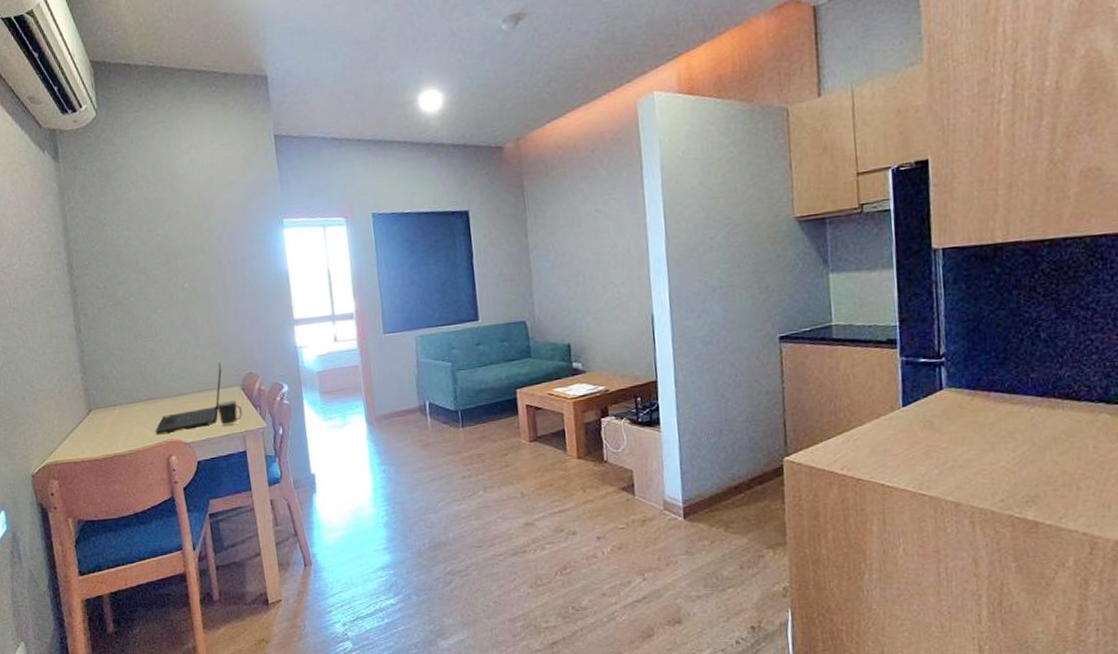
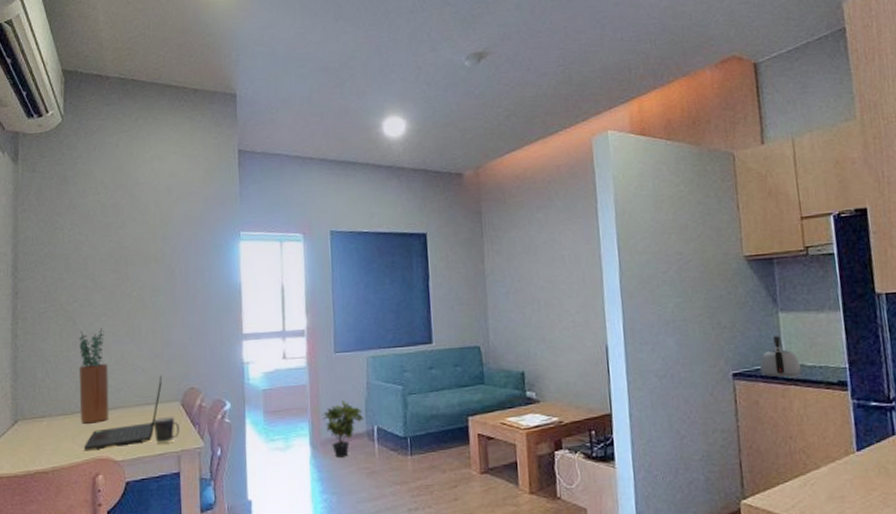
vase: none [139,320,176,410] -> present [78,328,109,424]
potted plant: none [375,379,415,432] -> present [322,400,363,458]
kettle: none [807,297,851,339] -> present [759,336,803,378]

